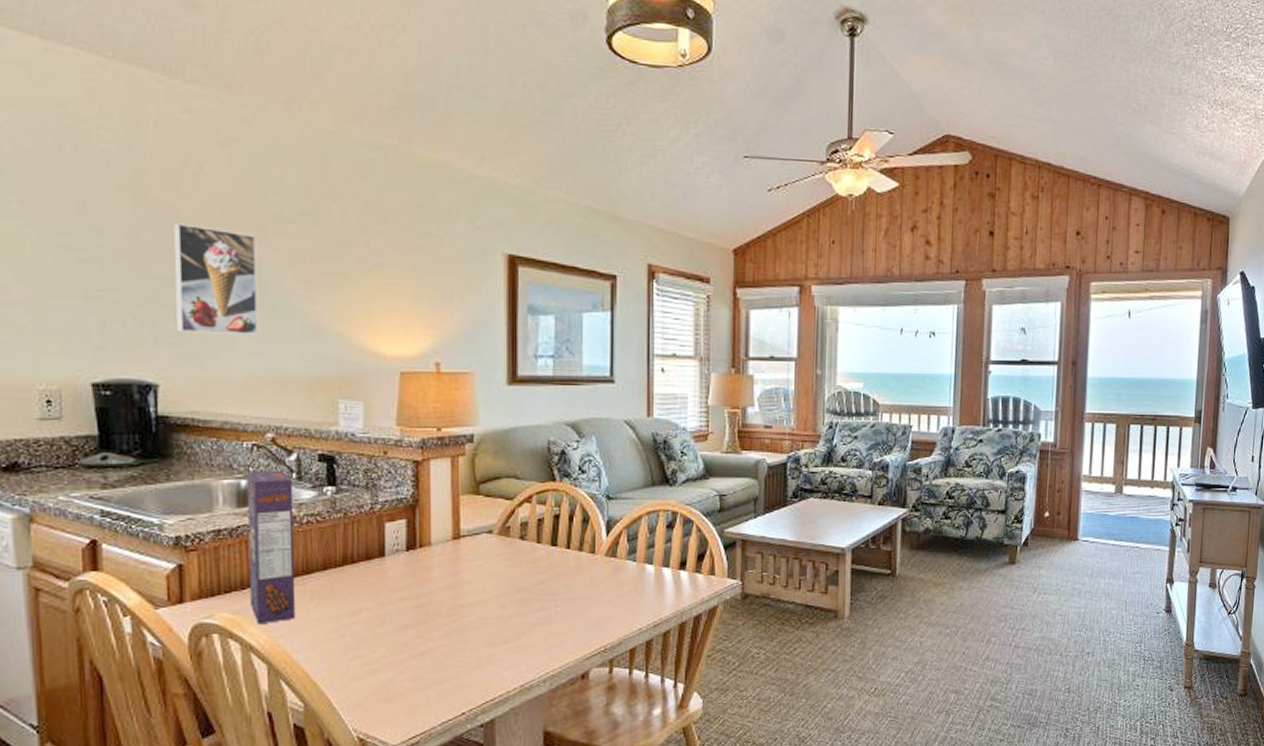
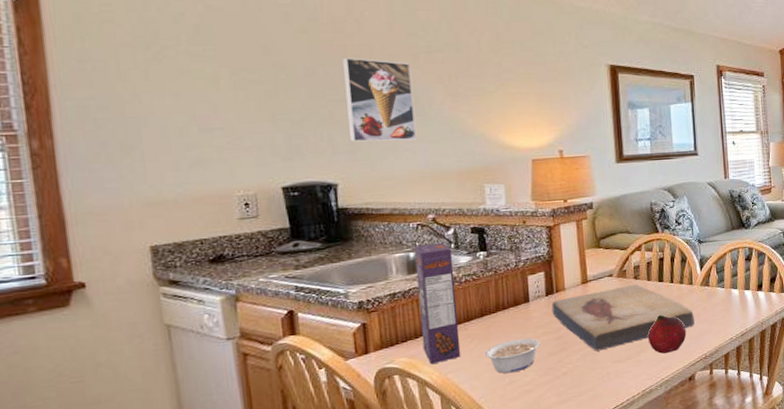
legume: none [326,603,394,646] -> present [485,338,540,374]
fish fossil: none [412,547,594,629] -> present [551,284,694,352]
fruit: none [533,589,582,640] -> present [648,315,687,354]

